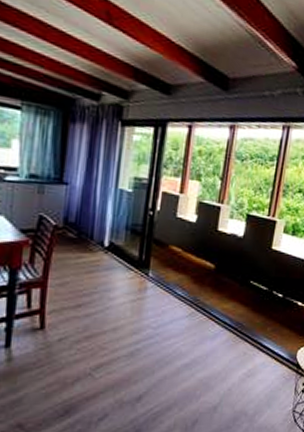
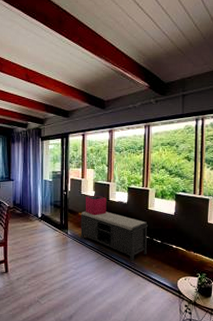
bench: none [168,243,268,322] -> present [81,211,148,262]
storage bin: none [180,220,214,252] -> present [86,195,107,216]

